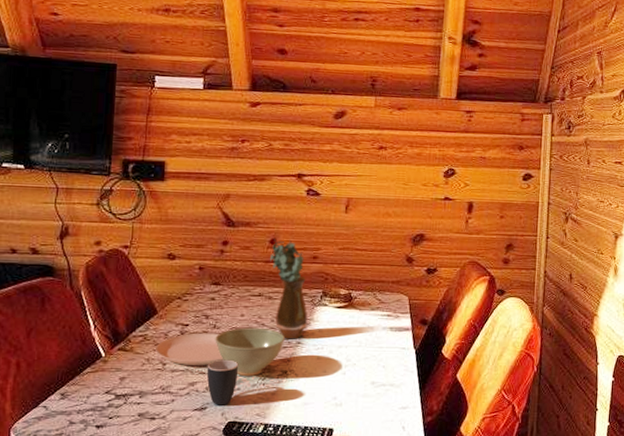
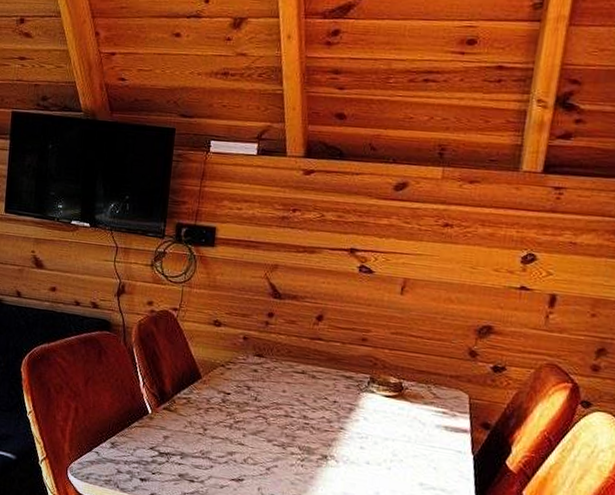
plate: present [155,333,224,365] -> none [198,402,263,437]
mug: present [206,359,239,405] -> none [245,433,278,481]
bowl: present [215,327,285,377] -> none [255,403,327,456]
vase: present [269,239,308,339] -> none [315,315,353,424]

